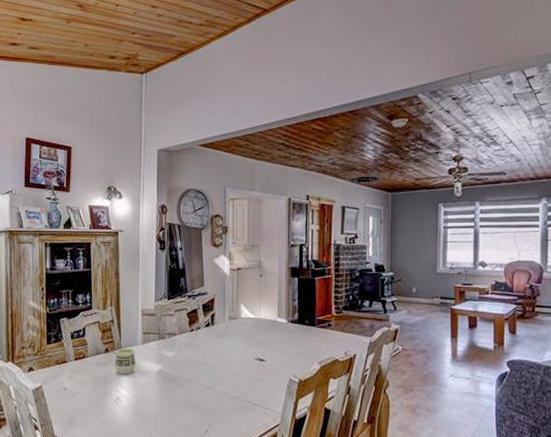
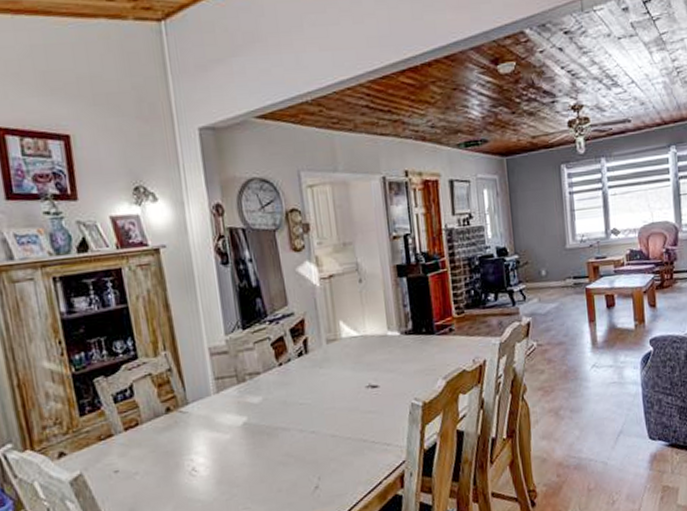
cup: present [115,348,136,375] -> none [181,401,212,438]

